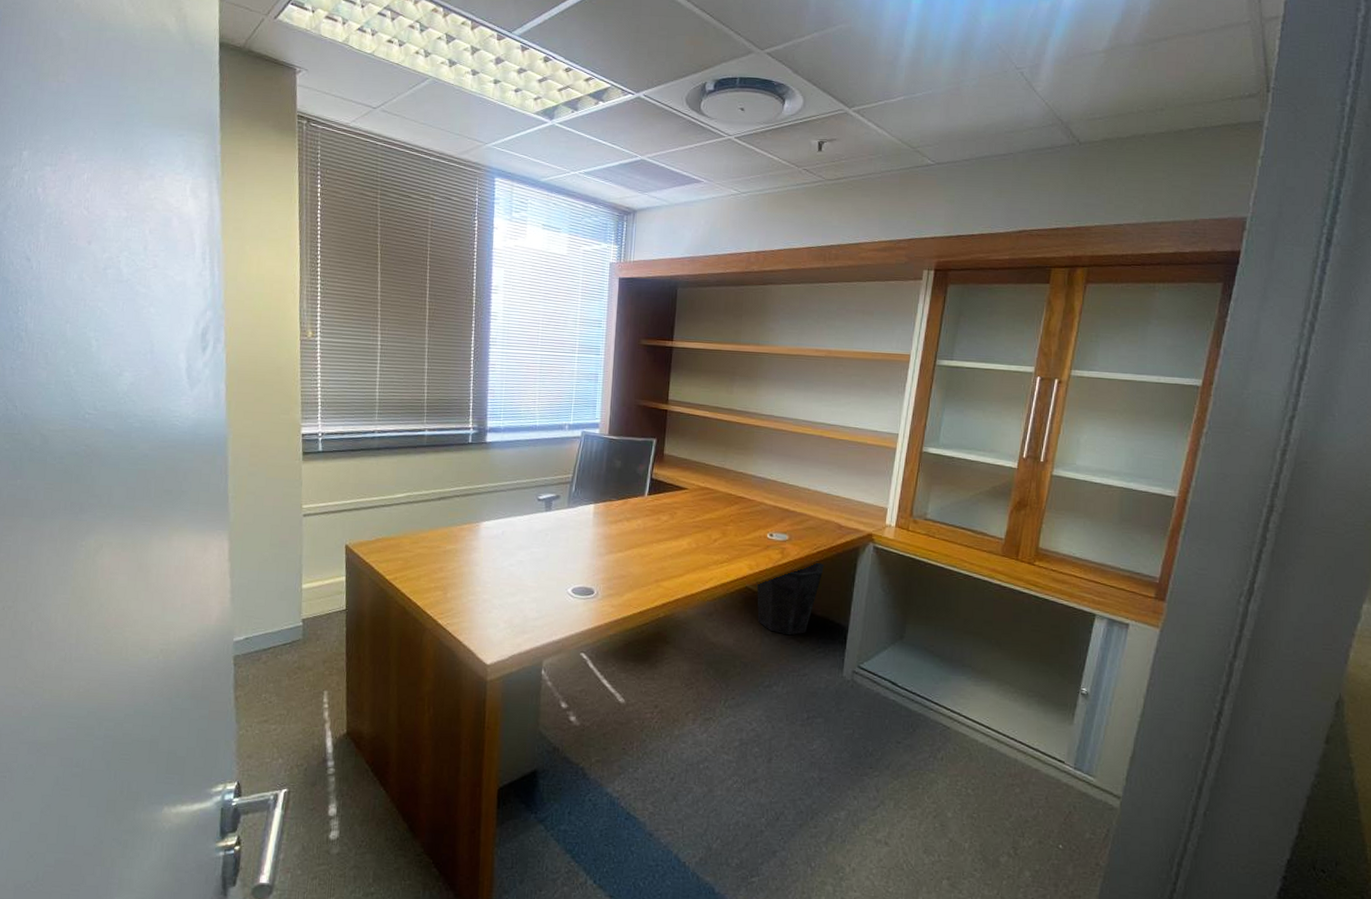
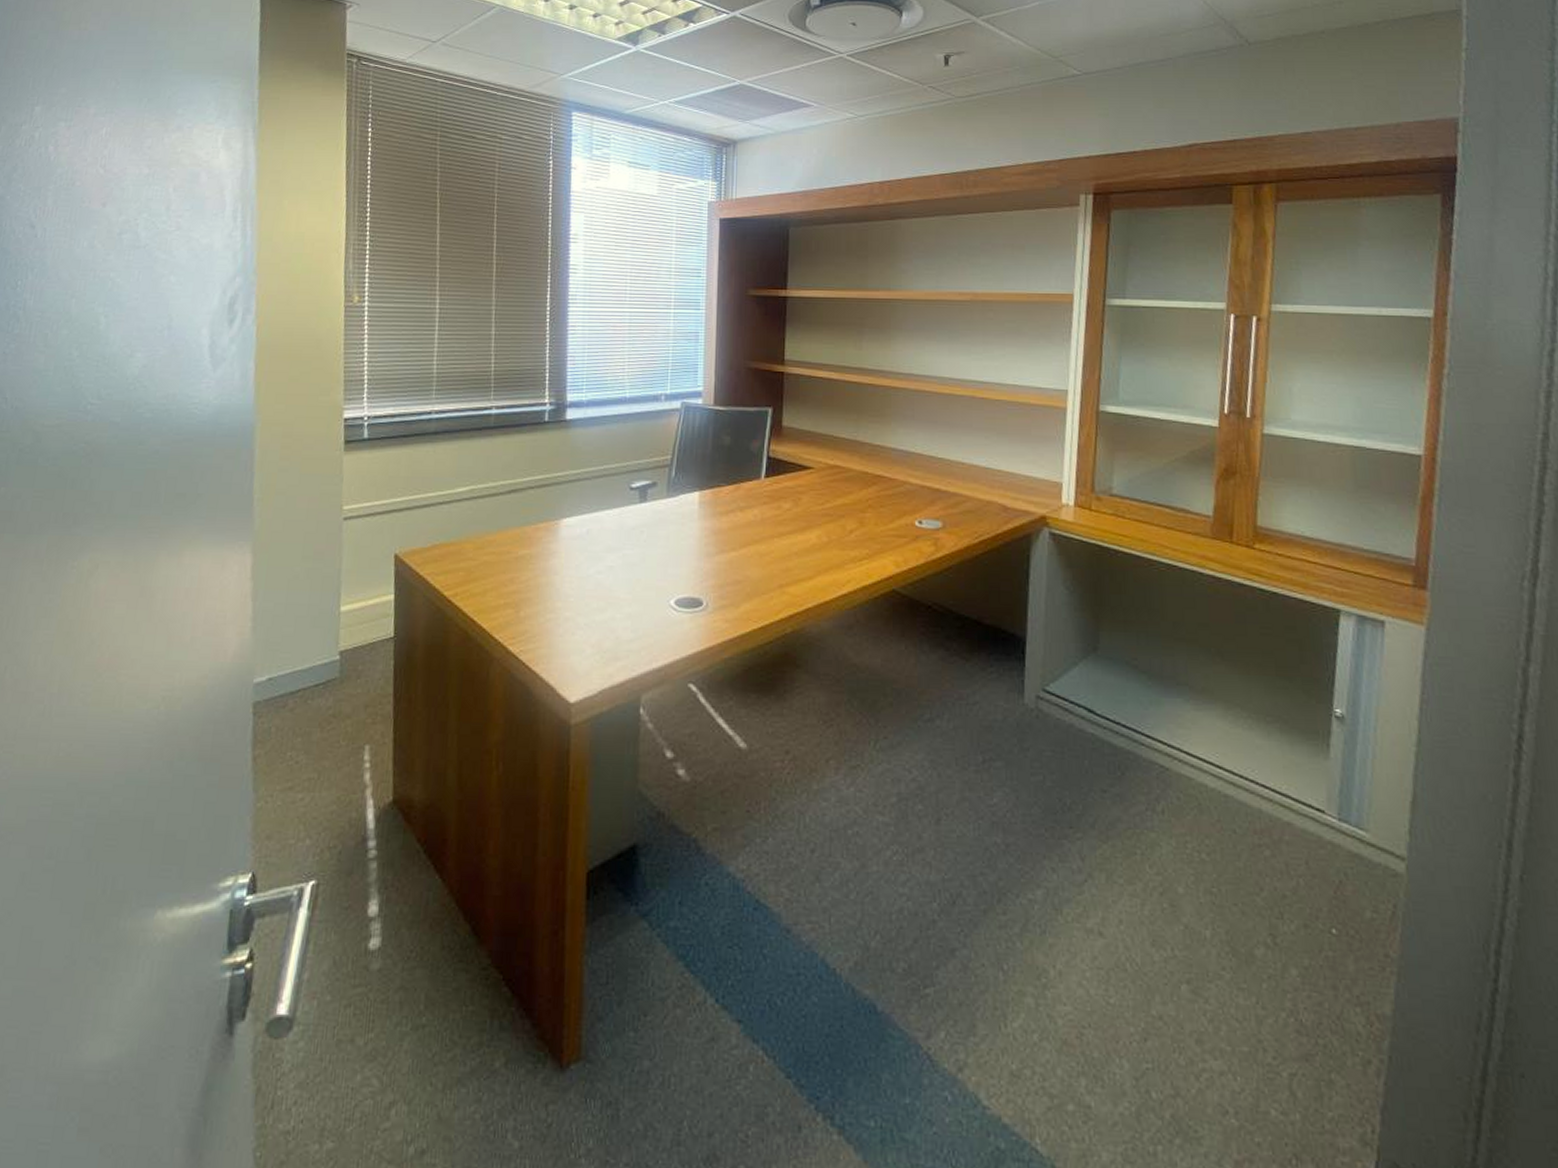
waste bin: present [756,561,824,636] -> none [906,553,989,652]

